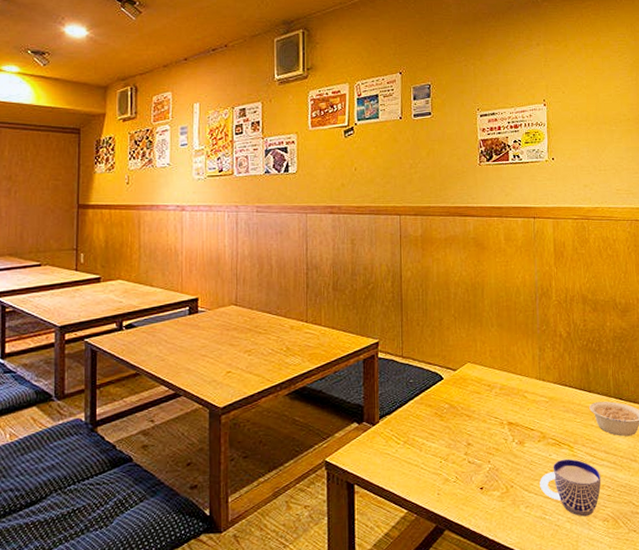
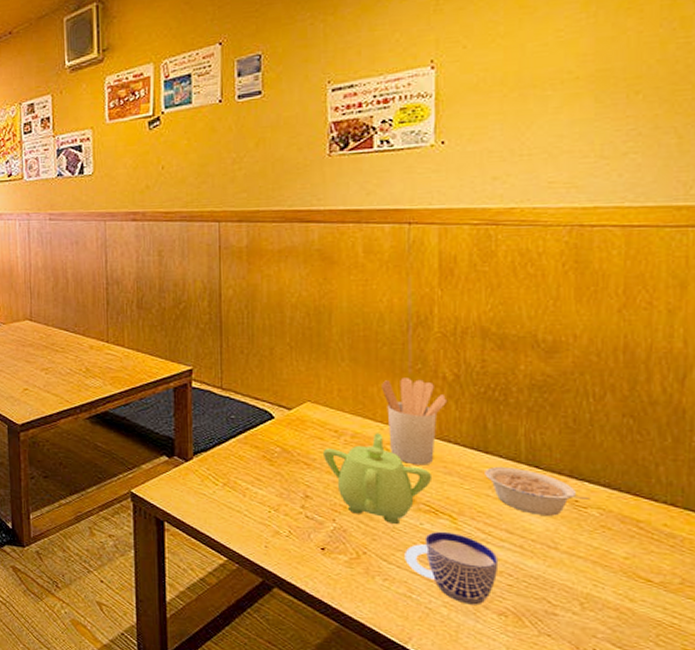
teapot: none [479,384,556,459] -> present [322,433,433,525]
utensil holder: none [520,337,564,407] -> present [382,378,448,466]

